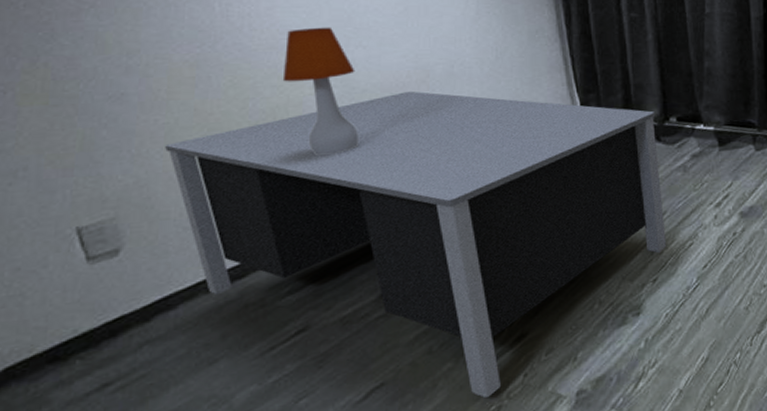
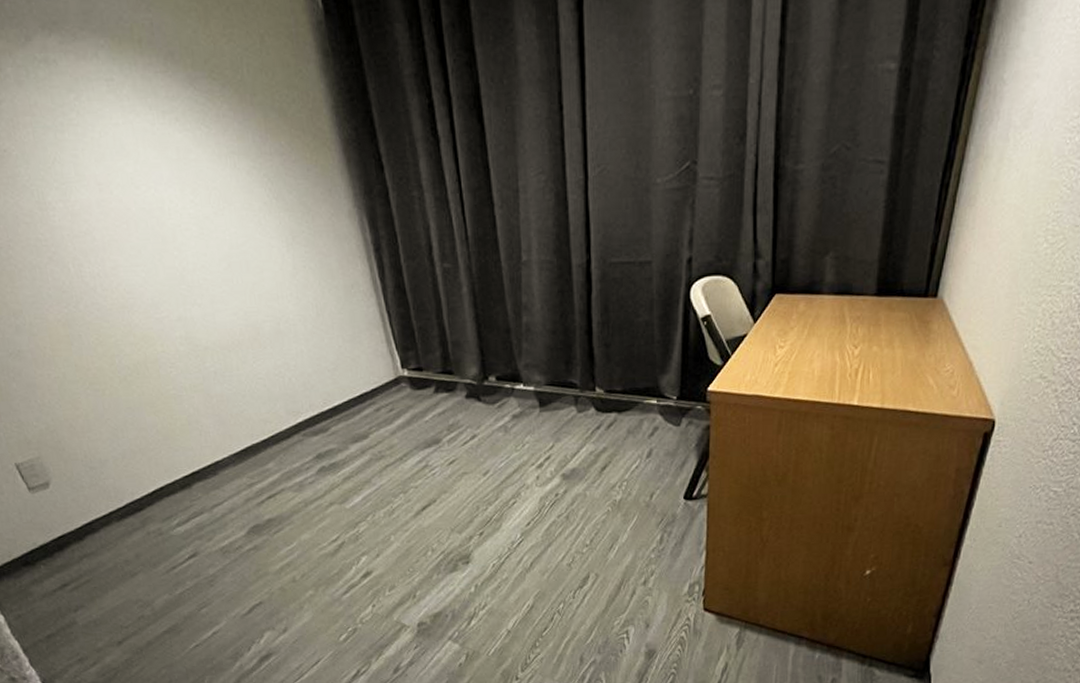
desk: present [165,91,667,398] -> none [61,348,491,621]
table lamp: present [282,27,360,156] -> none [133,285,210,409]

